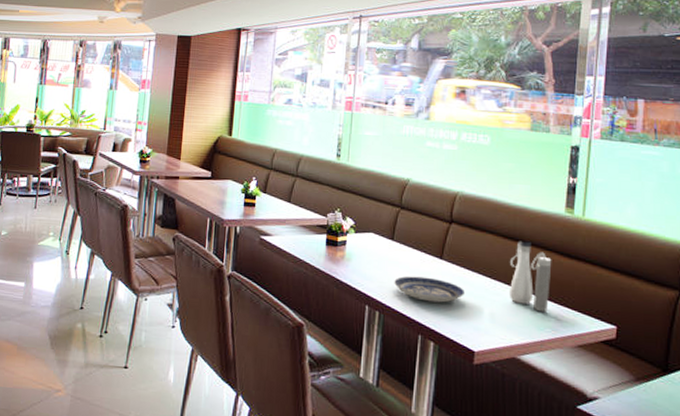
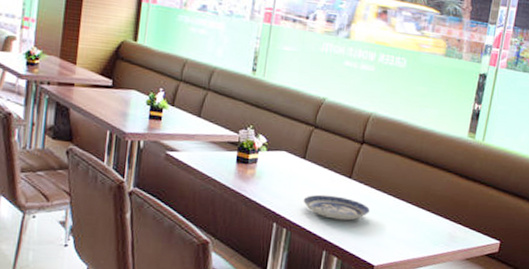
water bottle: present [510,241,552,313] -> none [411,162,452,229]

